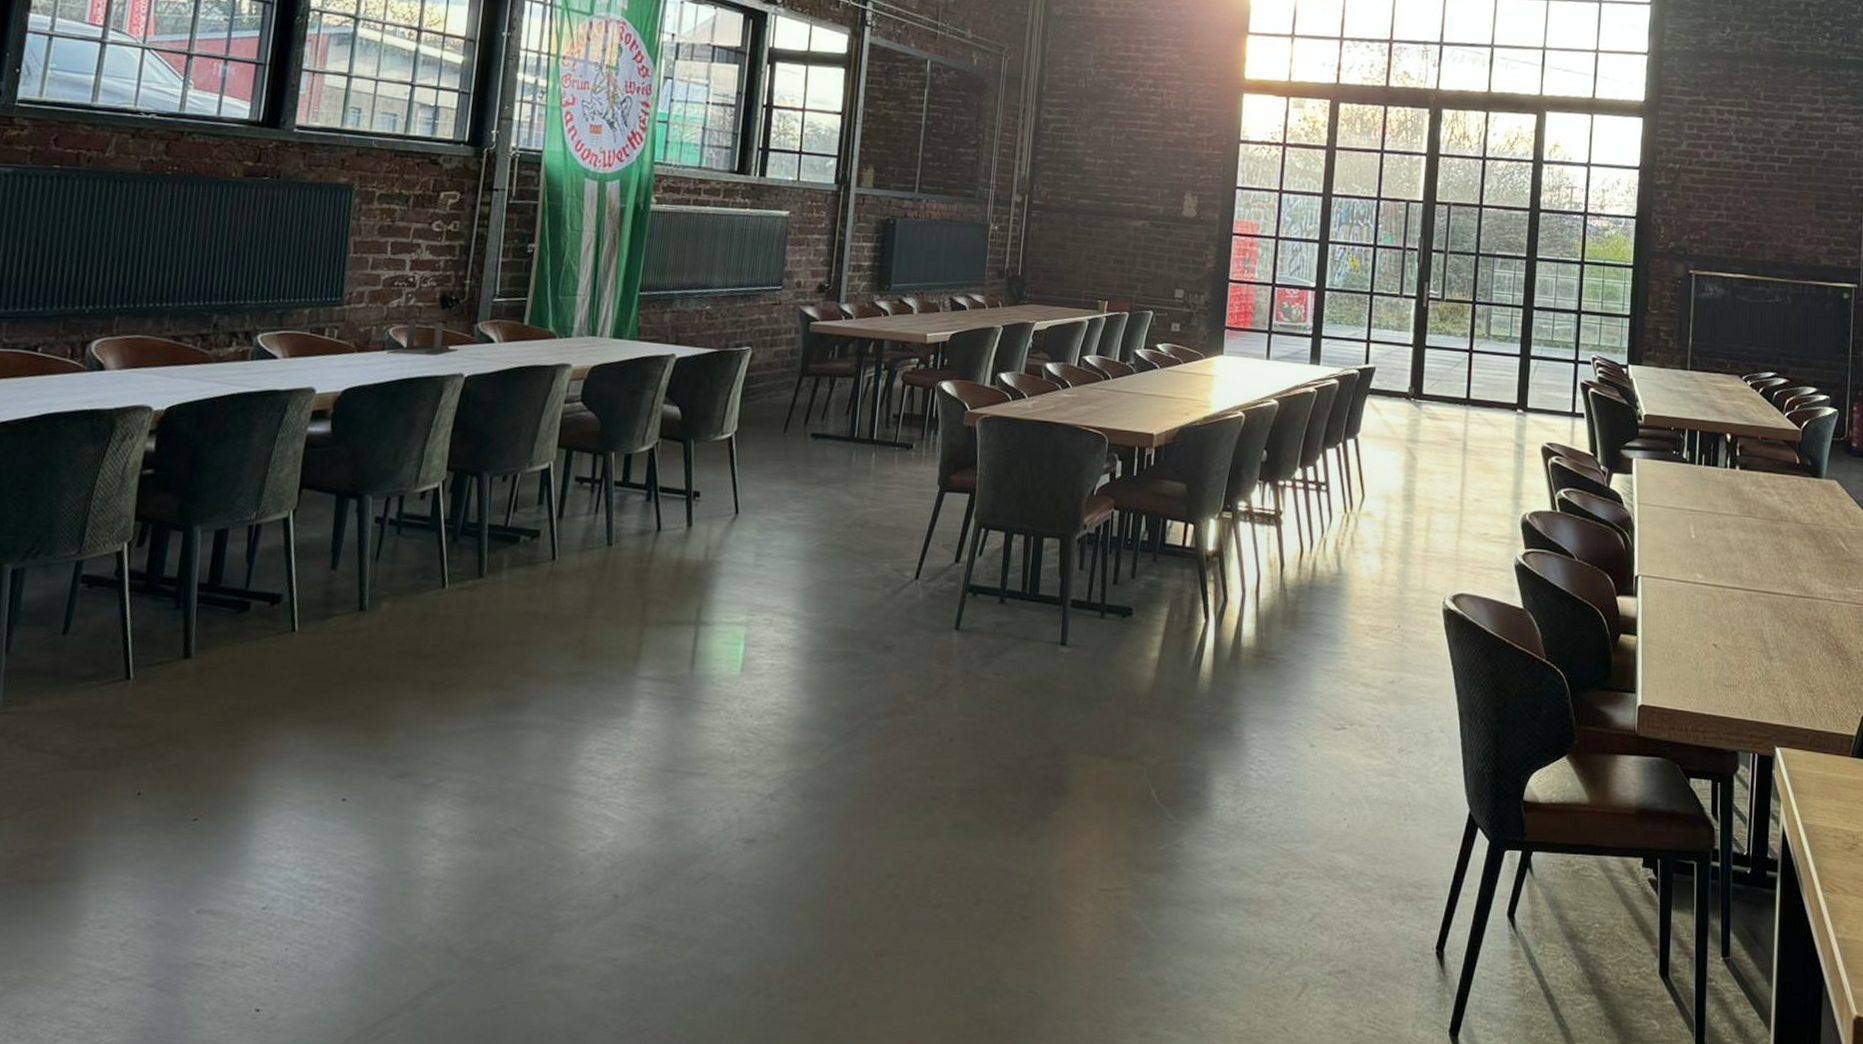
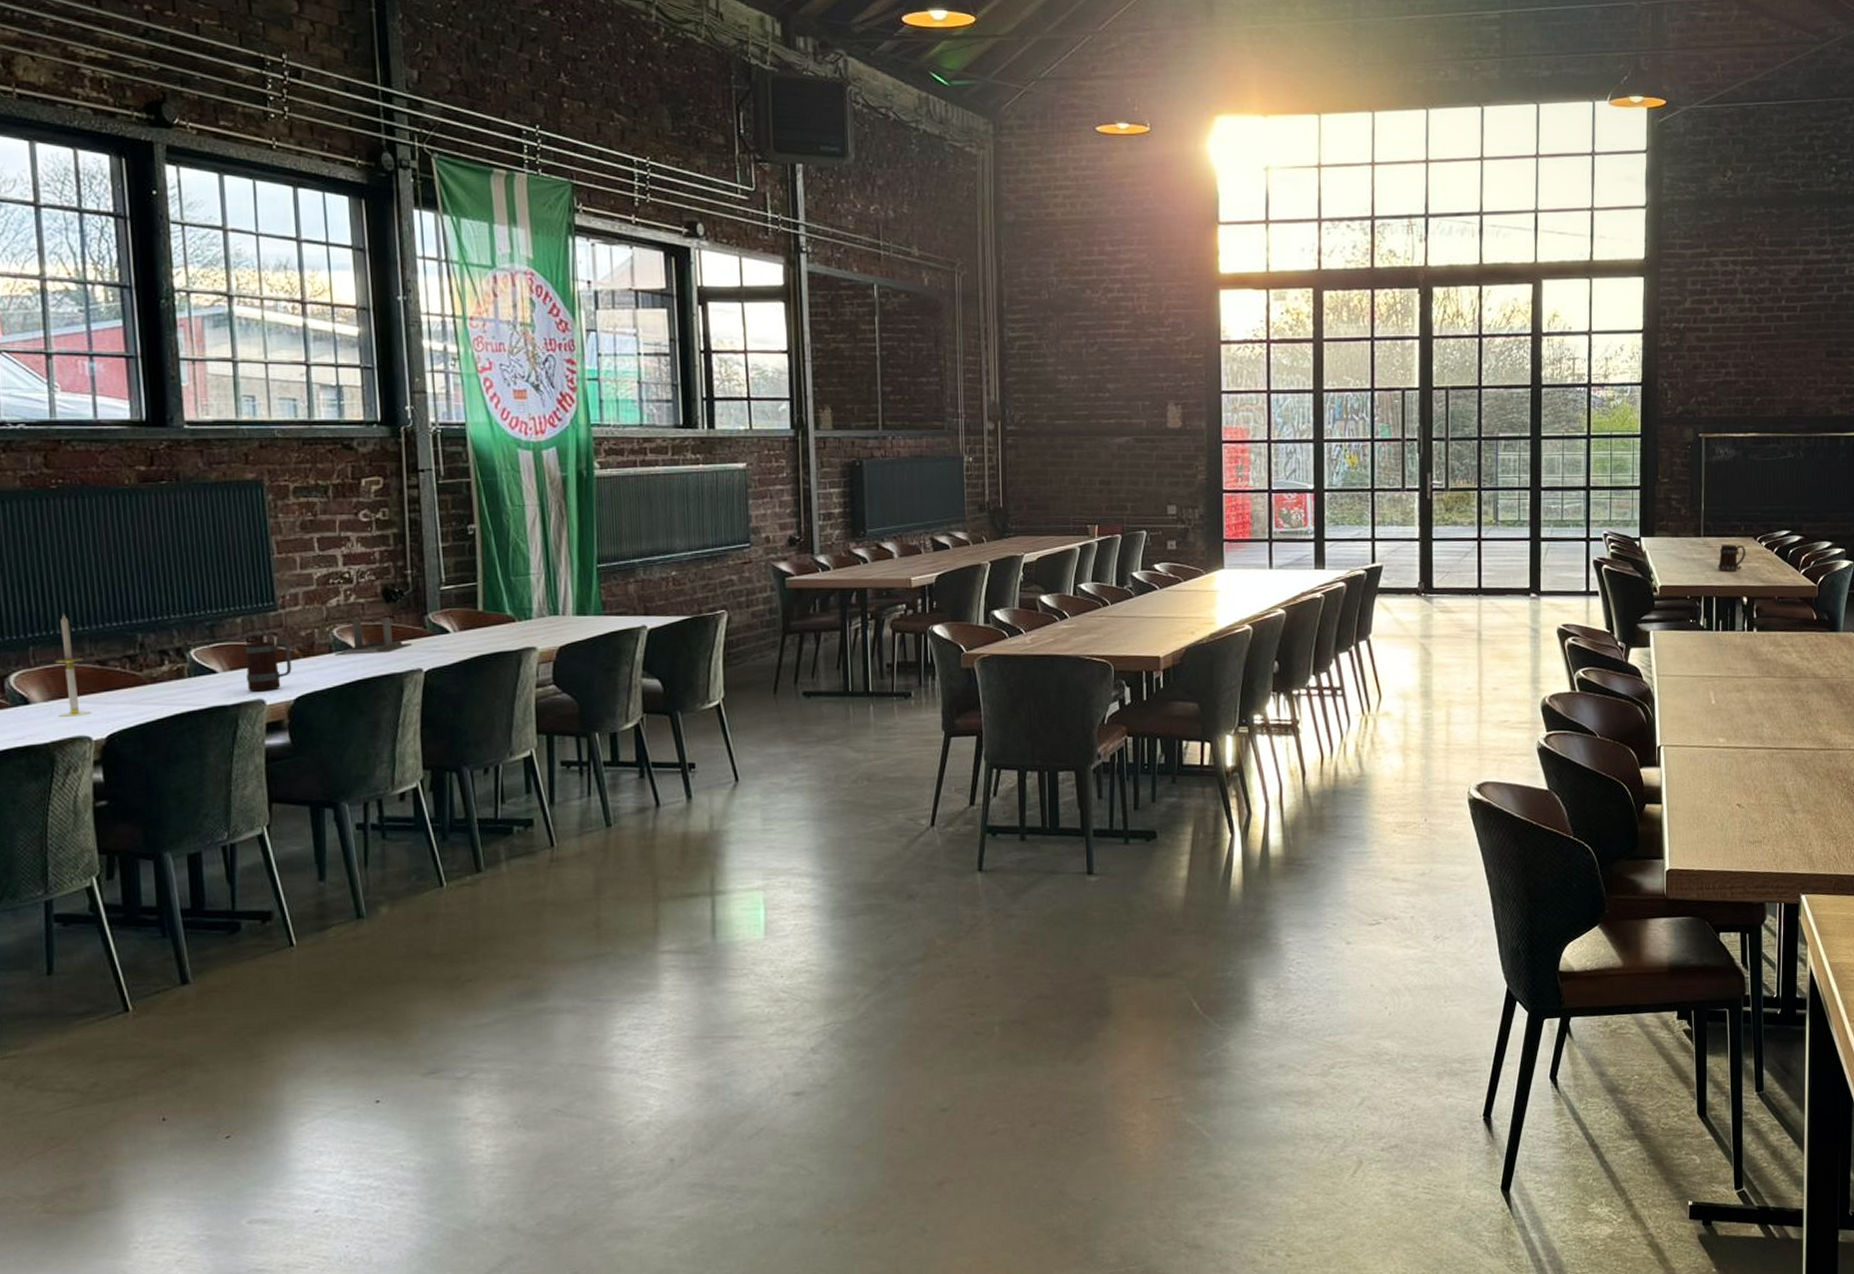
candle: none [126,288,162,387] -> present [54,612,92,718]
beer mug: none [302,333,349,381] -> present [245,640,292,692]
beer mug: none [1703,380,1731,409] -> present [1718,544,1746,573]

